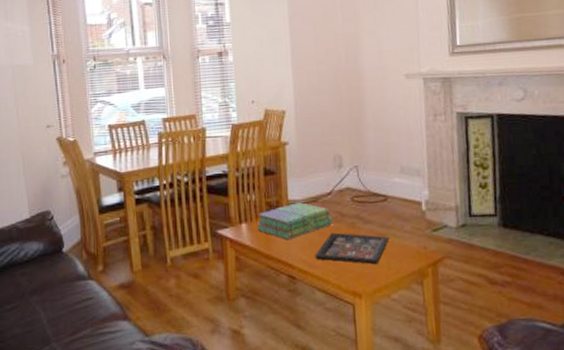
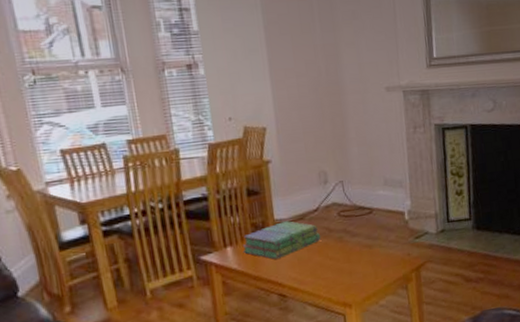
decorative tray: present [315,232,390,265] -> none [304,247,376,277]

